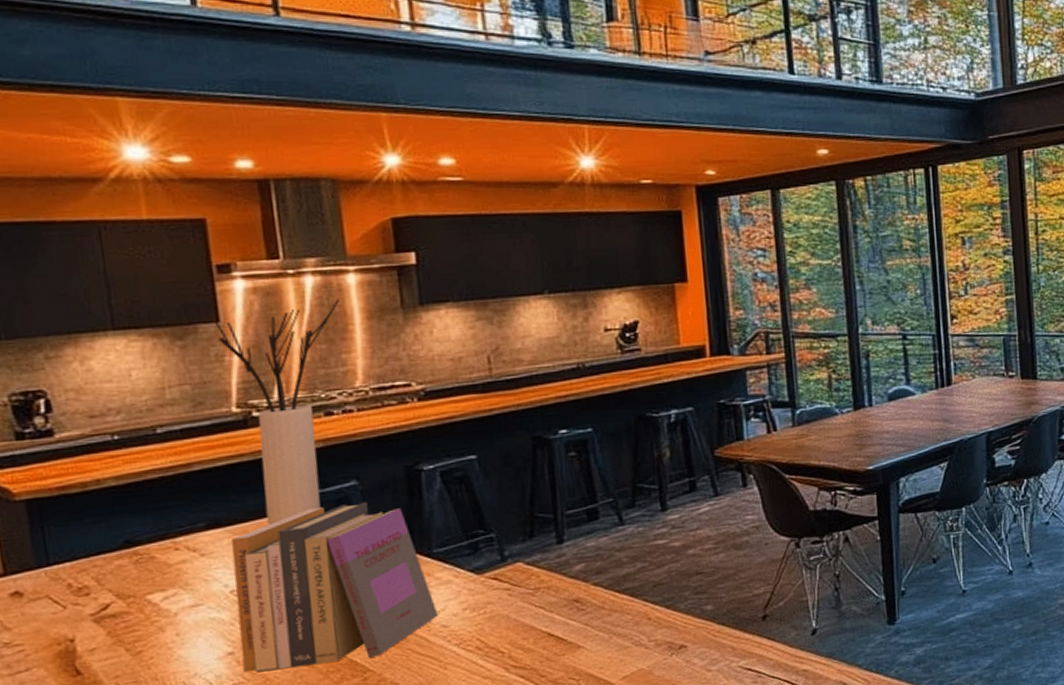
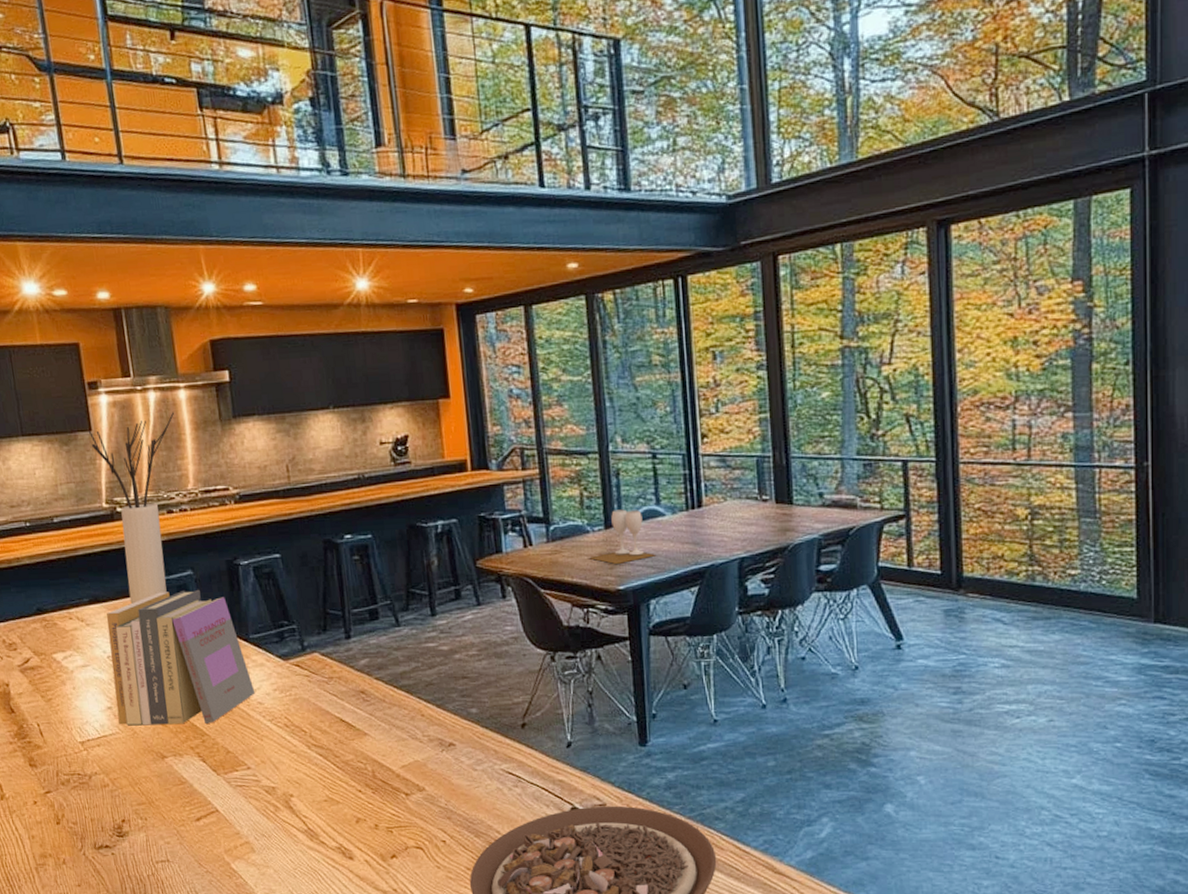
wineglass: none [837,390,907,446] -> present [589,509,657,565]

